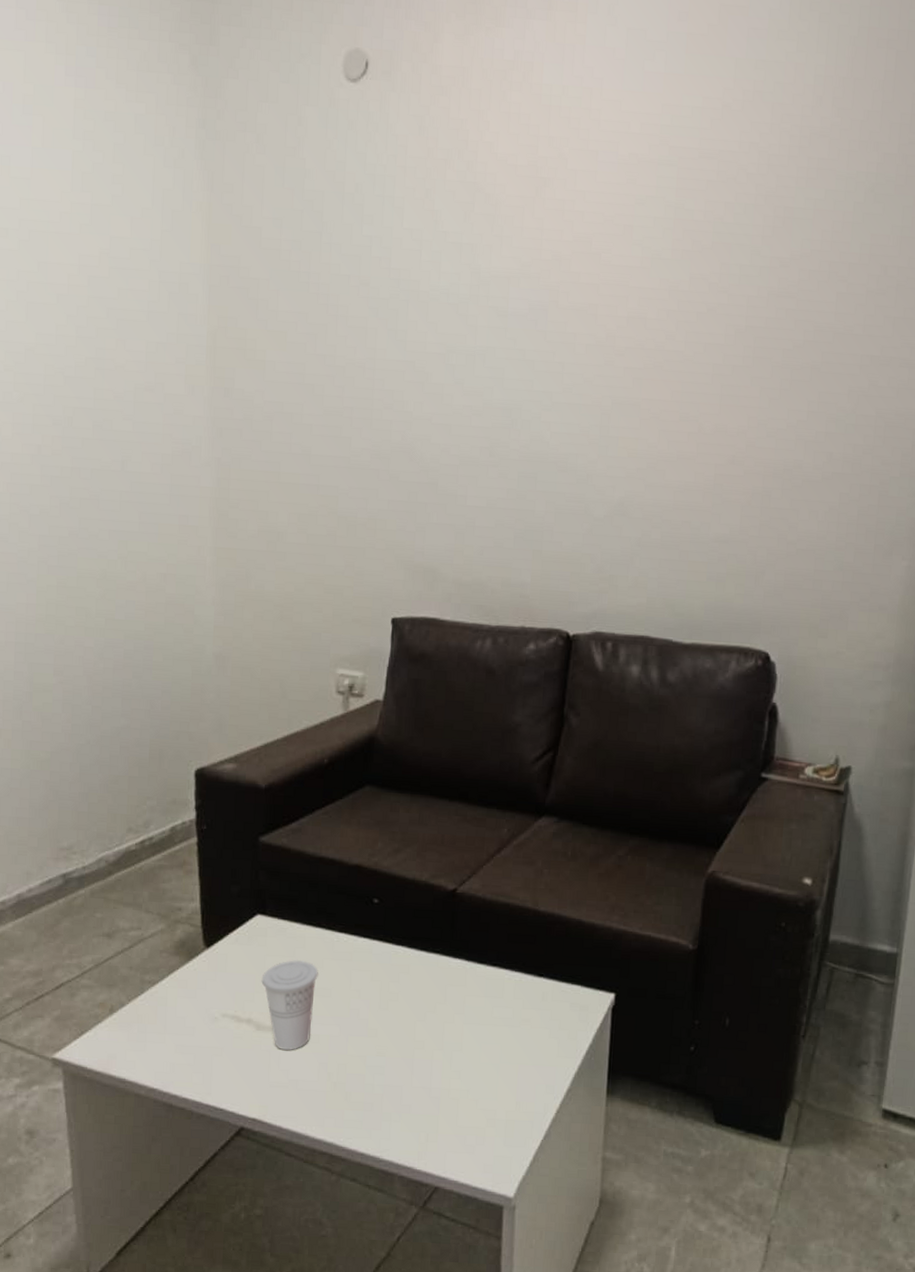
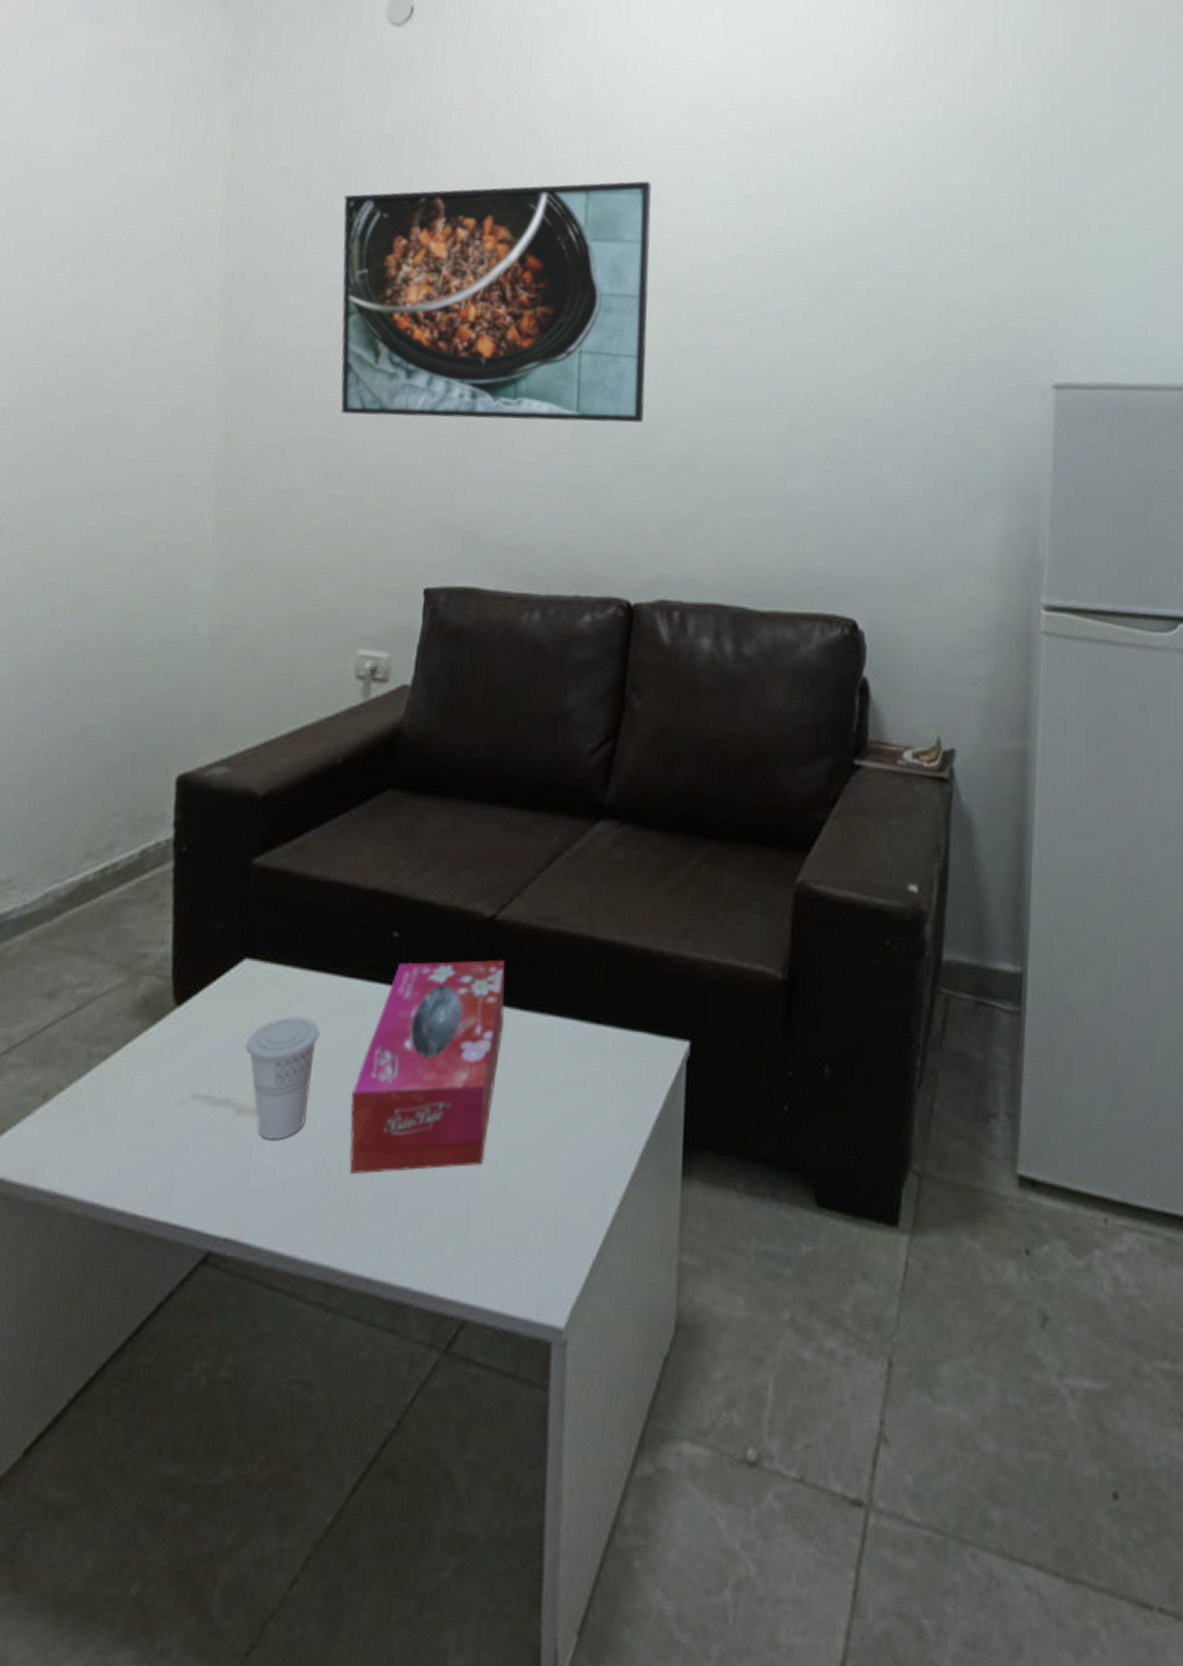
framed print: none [311,237,593,471] -> present [341,181,651,423]
tissue box: none [344,922,465,1079] -> present [349,959,506,1173]

